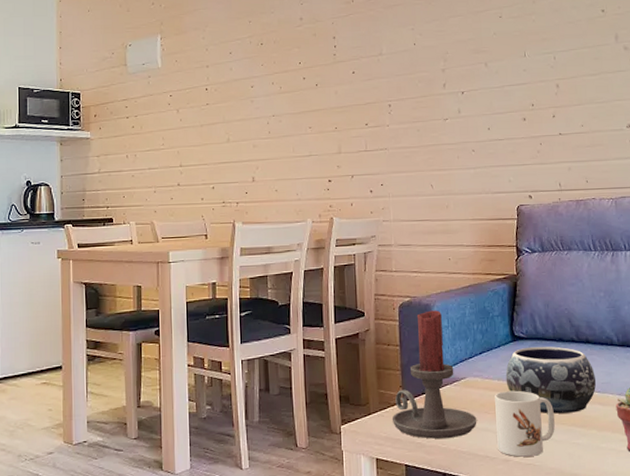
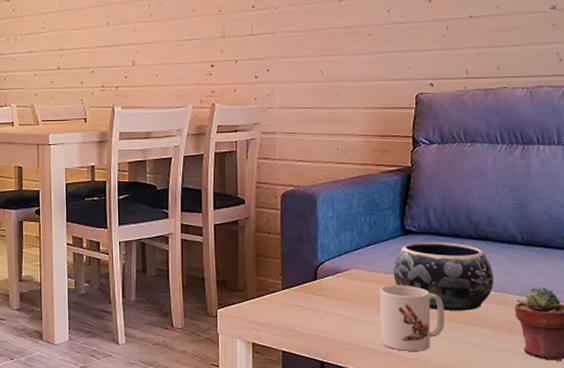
candle holder: present [392,310,477,439] -> none [270,200,360,328]

